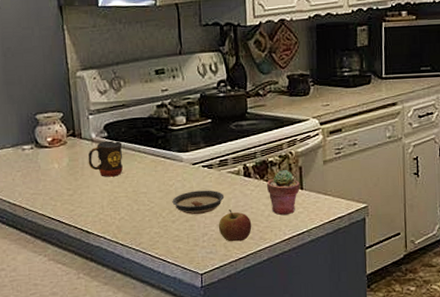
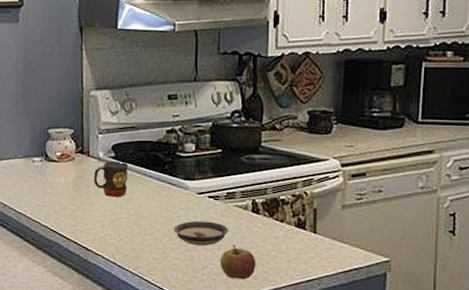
potted succulent: present [266,169,300,215] -> none [275,209,313,258]

